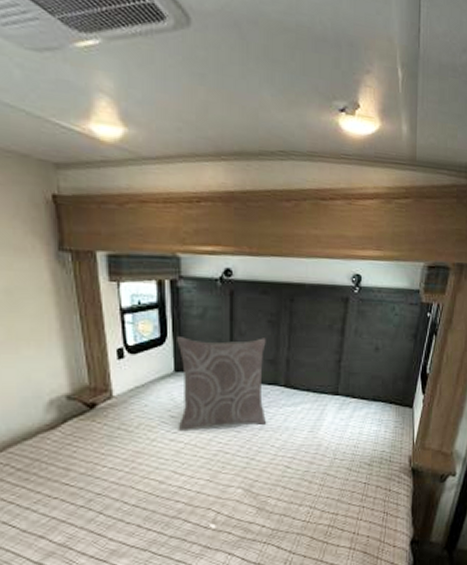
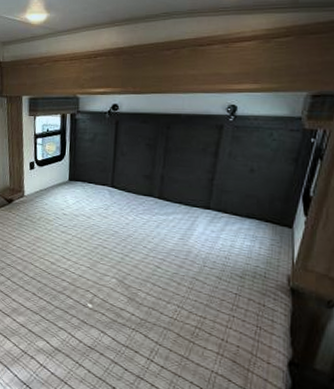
pillow: present [177,335,266,430] -> none [68,154,144,229]

